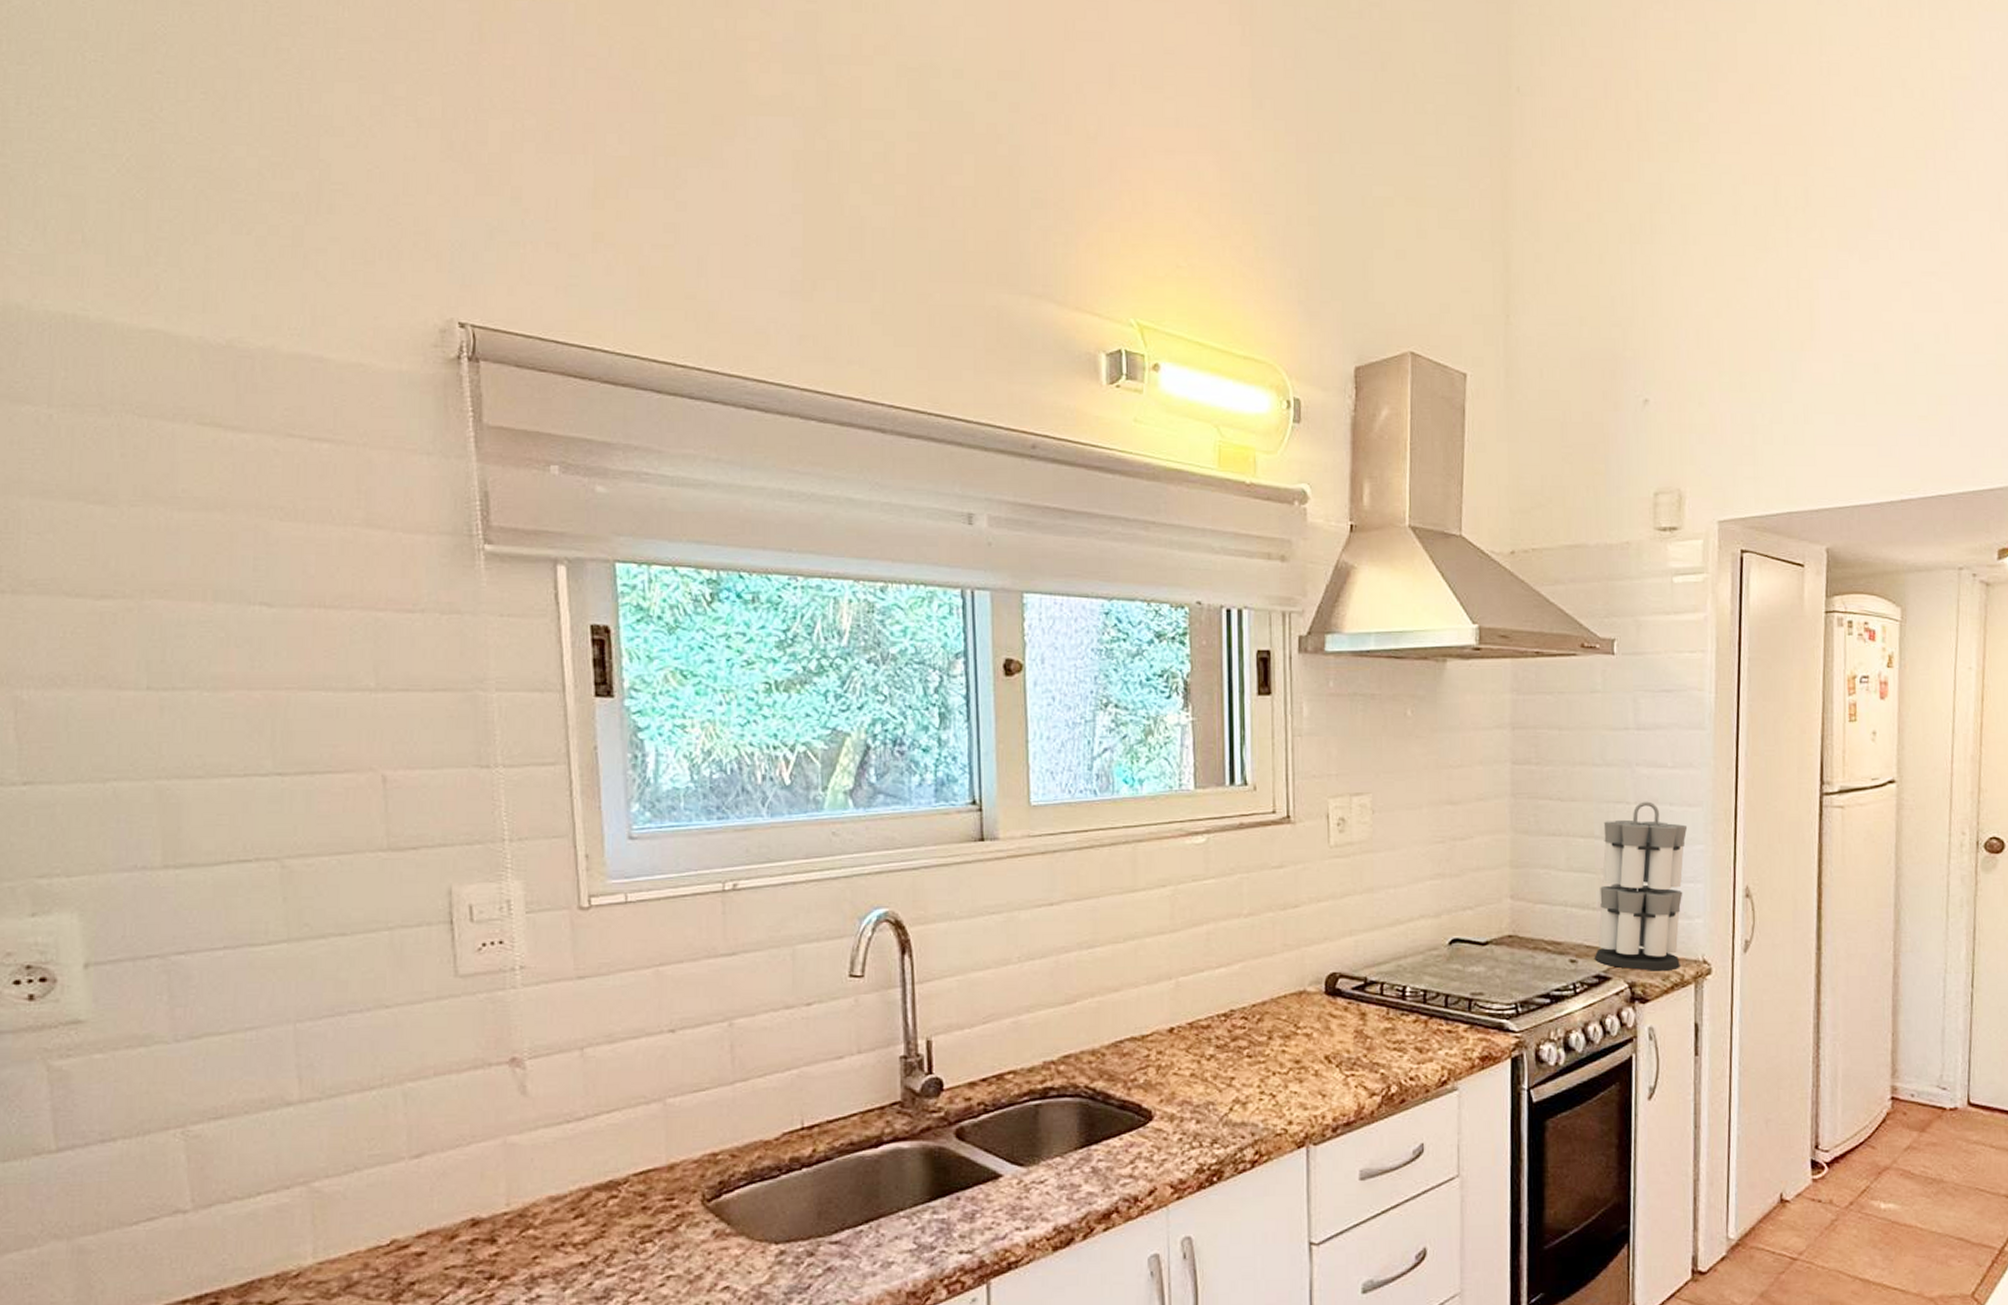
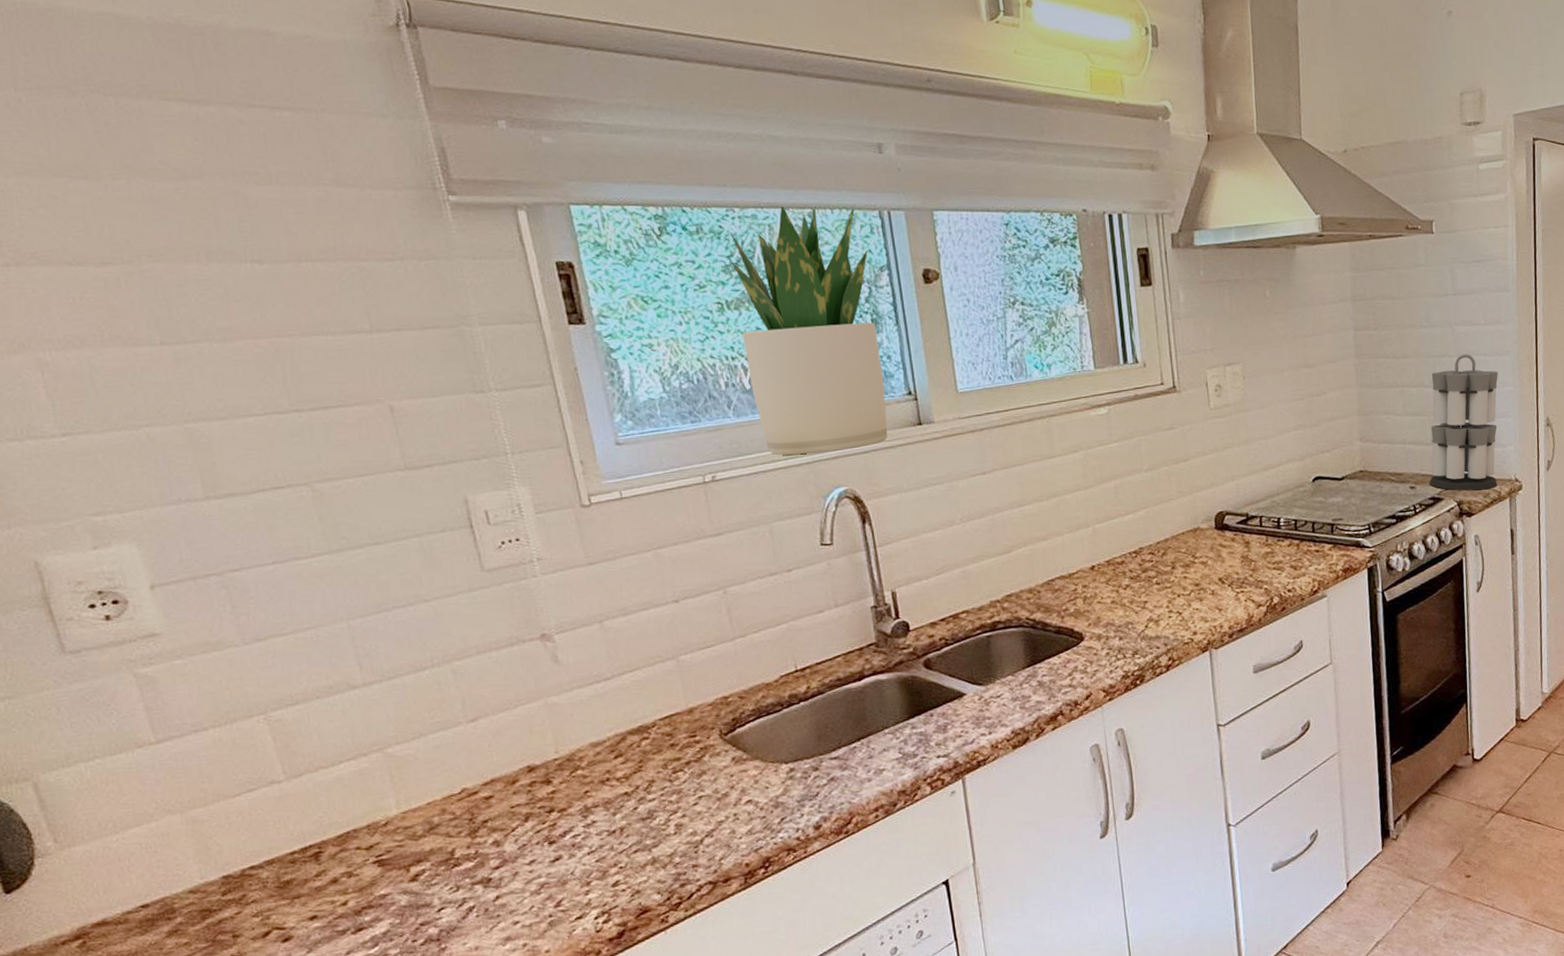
planter: none [786,577,945,866] -> present [730,206,888,456]

